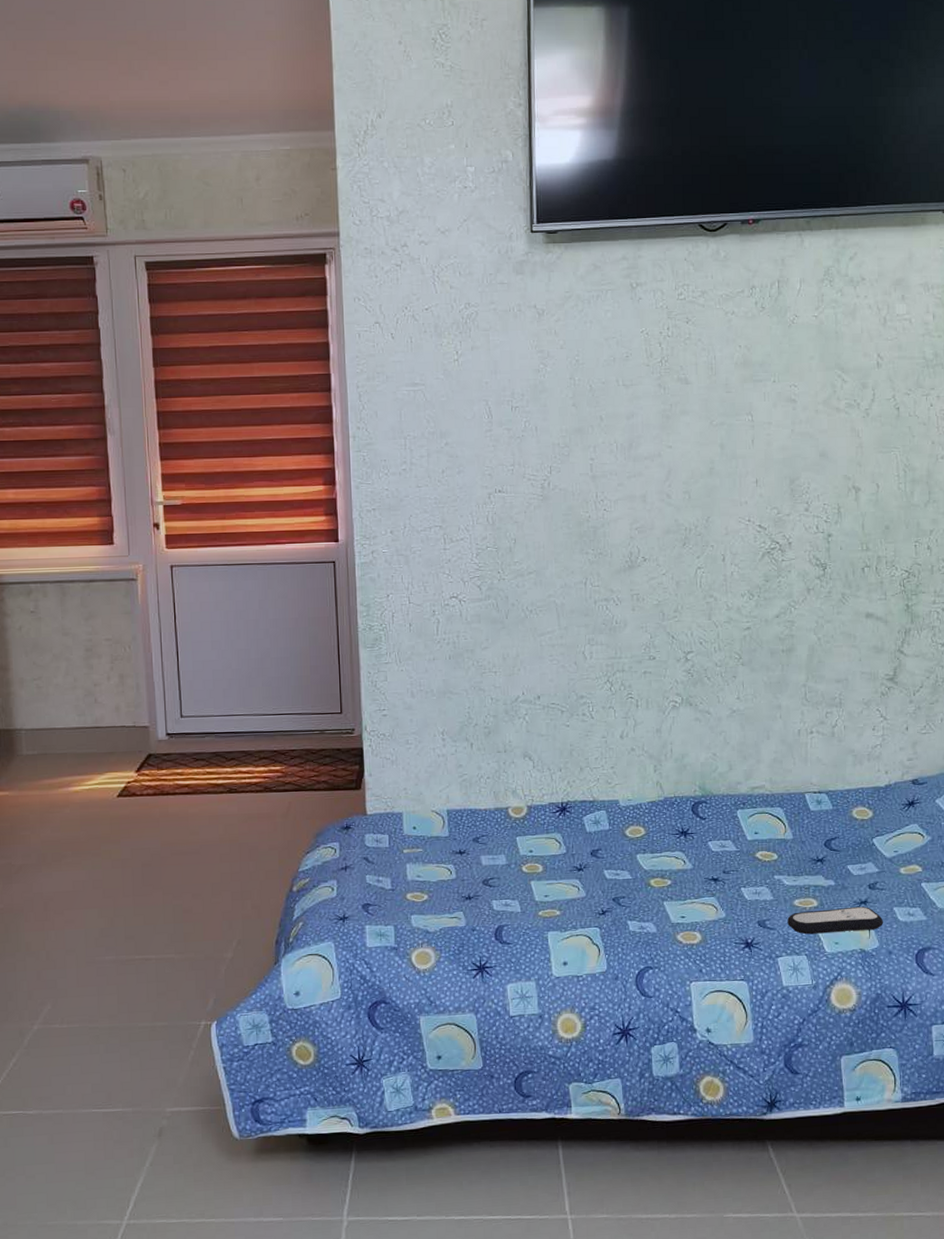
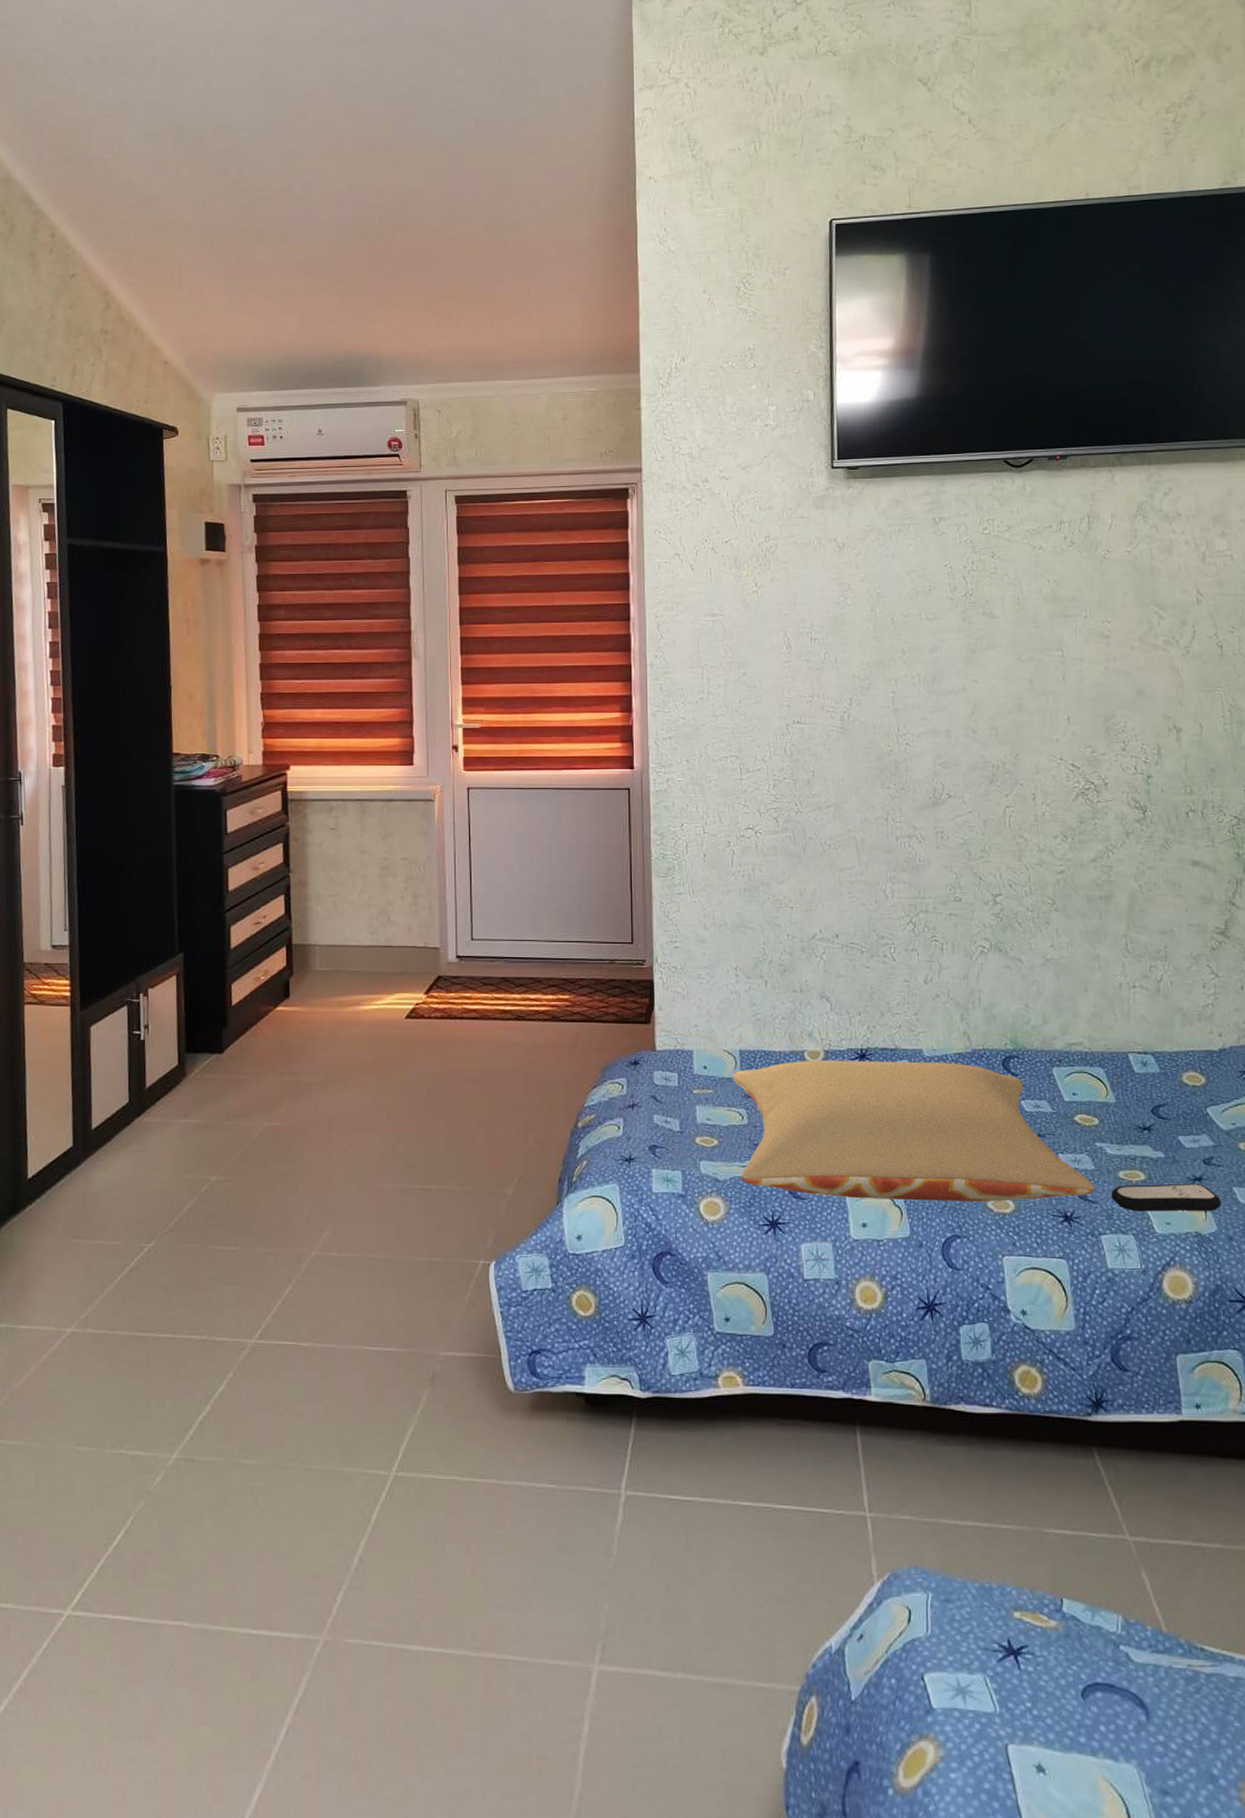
pillow: none [441,811,773,940] -> present [733,1060,1094,1202]

